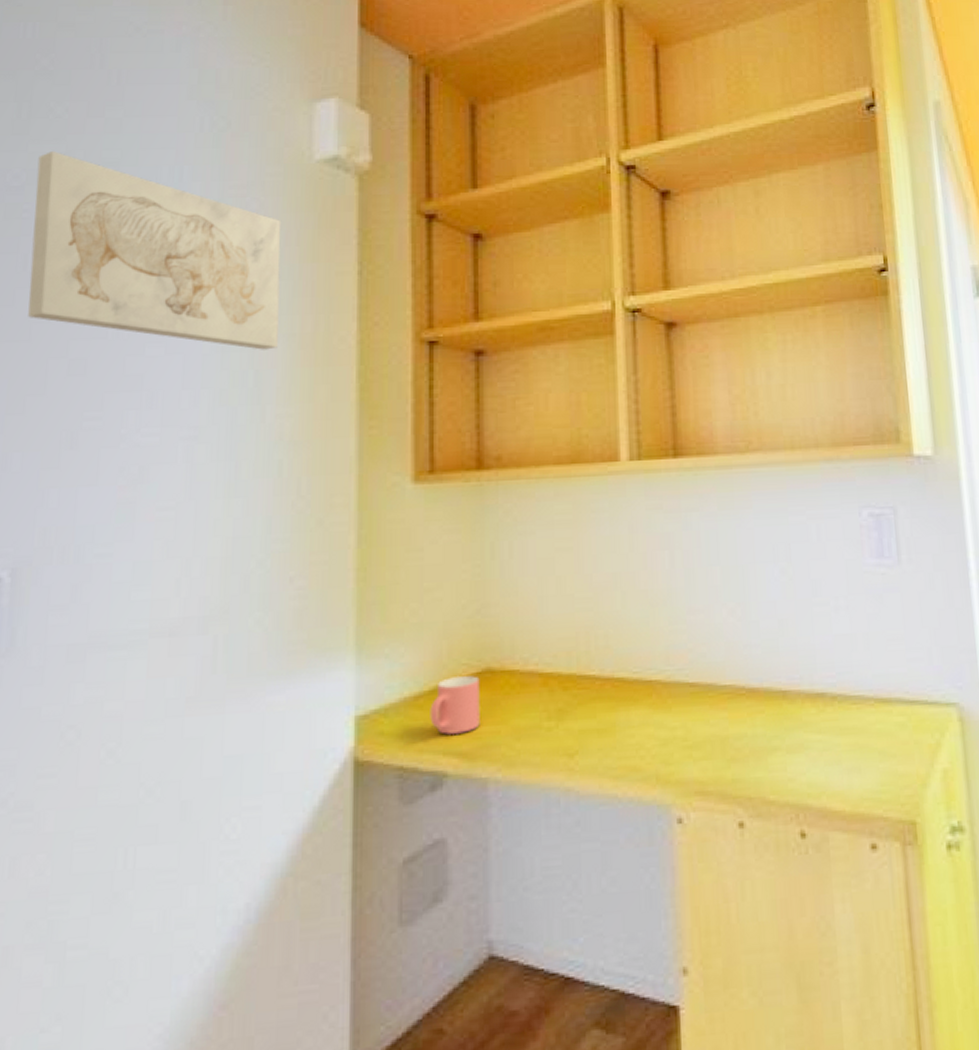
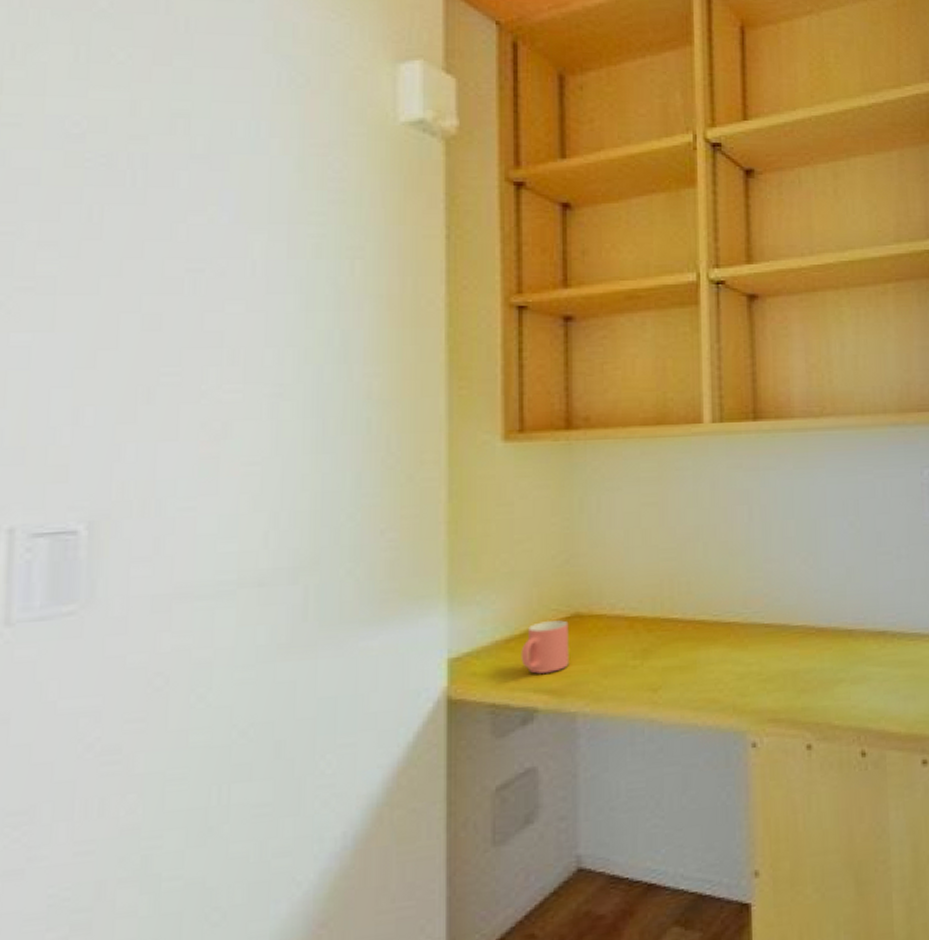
wall art: present [28,151,282,350] -> none [95,99,366,310]

